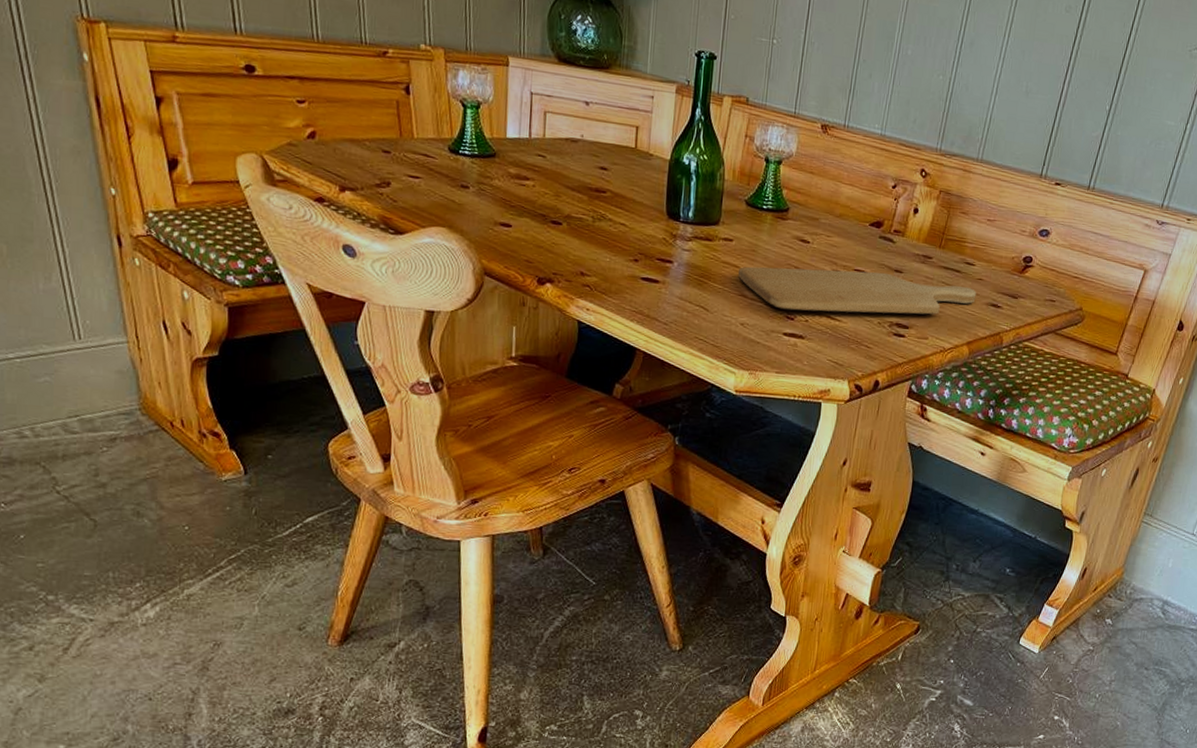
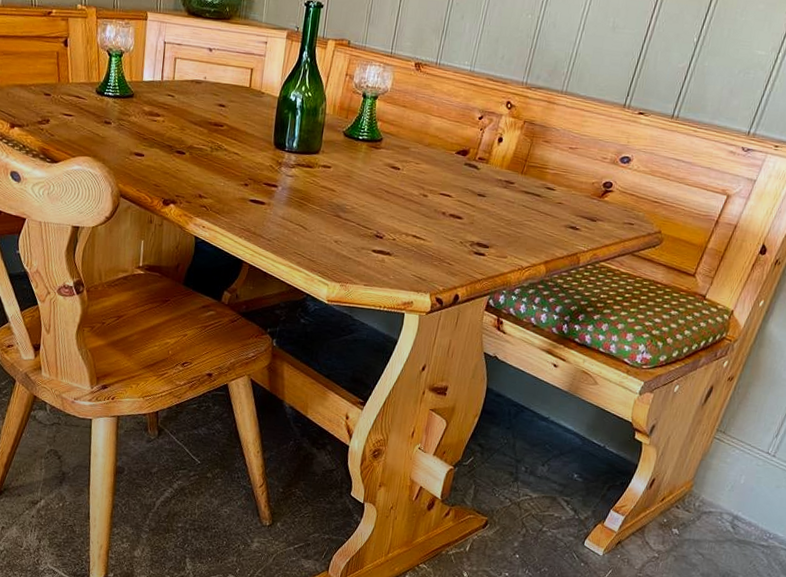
chopping board: present [738,266,976,315] -> none [334,190,556,236]

